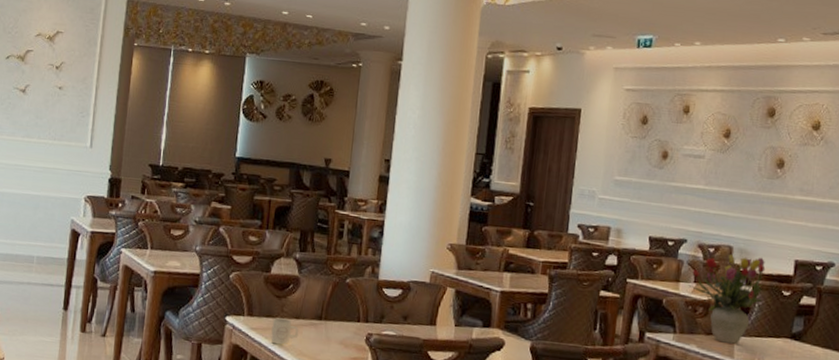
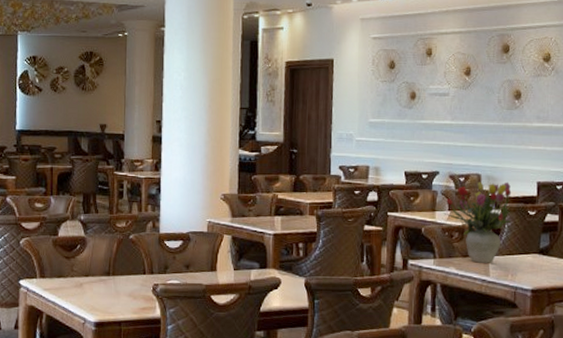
mug: present [270,318,299,345] -> none [63,277,90,302]

